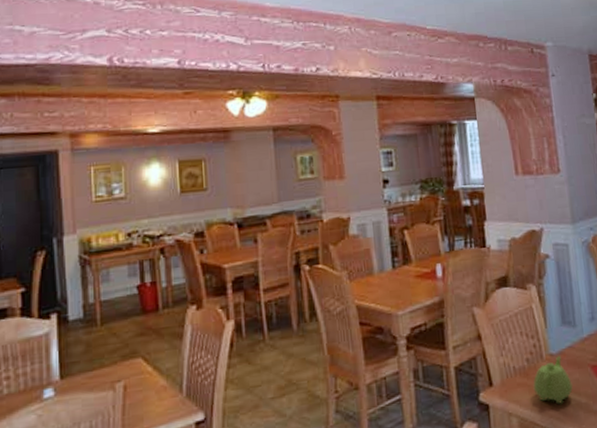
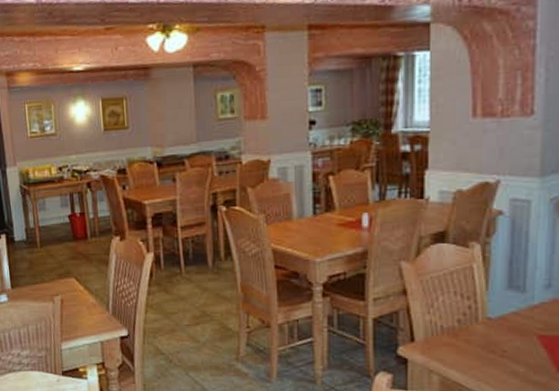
teapot: present [533,355,573,405] -> none [462,320,510,369]

